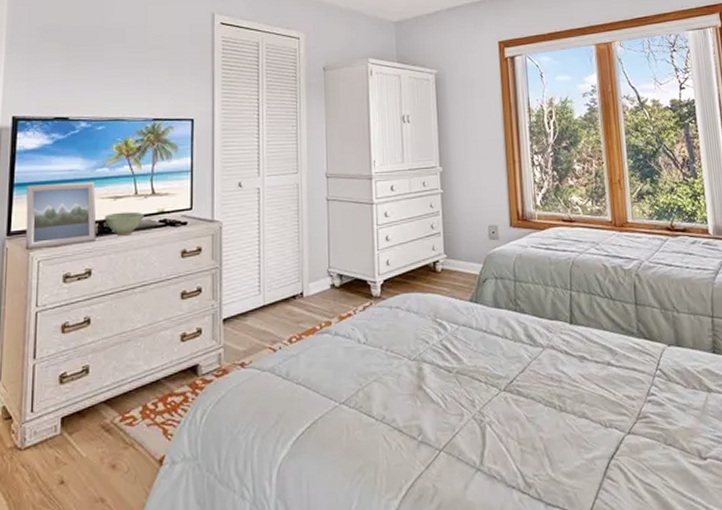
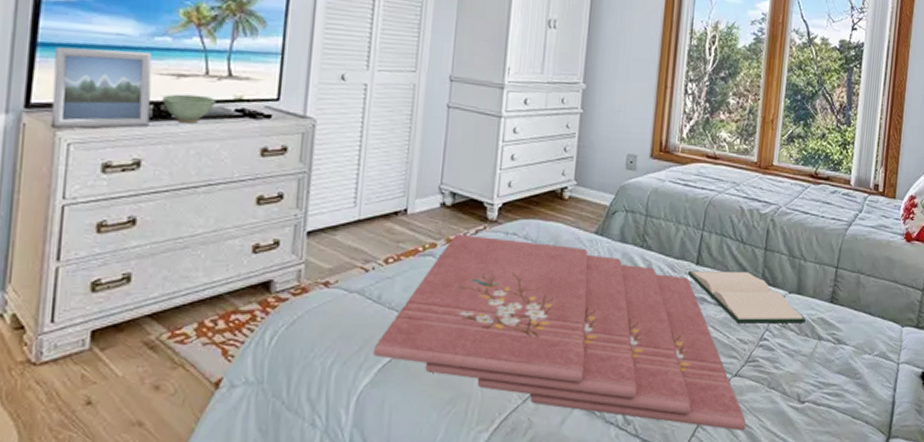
towel: none [287,311,650,492] -> present [372,235,746,431]
hardback book: none [563,327,691,380] -> present [687,270,806,324]

